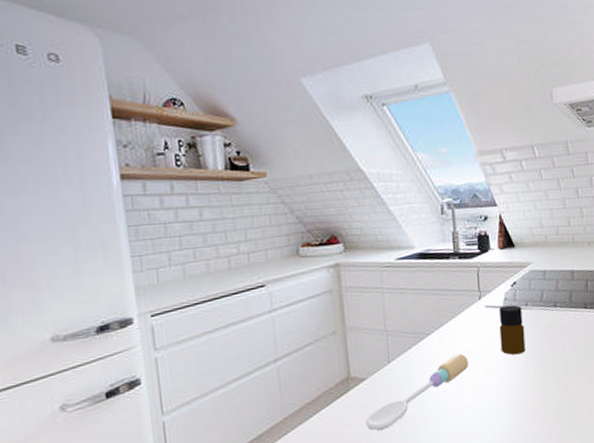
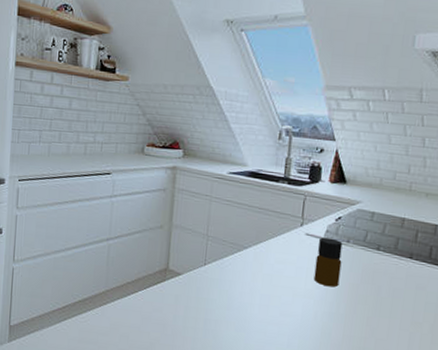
spoon: present [365,353,468,431] -> none [174,271,280,323]

